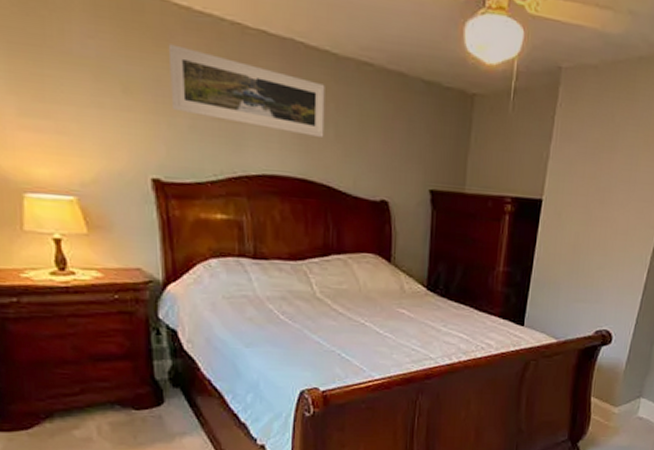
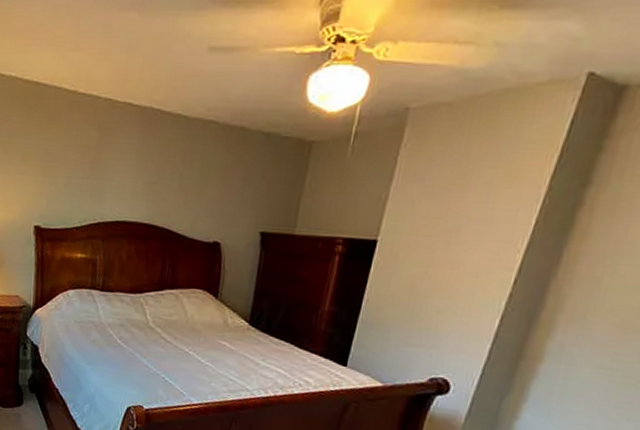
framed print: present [168,44,325,137] -> none [54,121,175,188]

